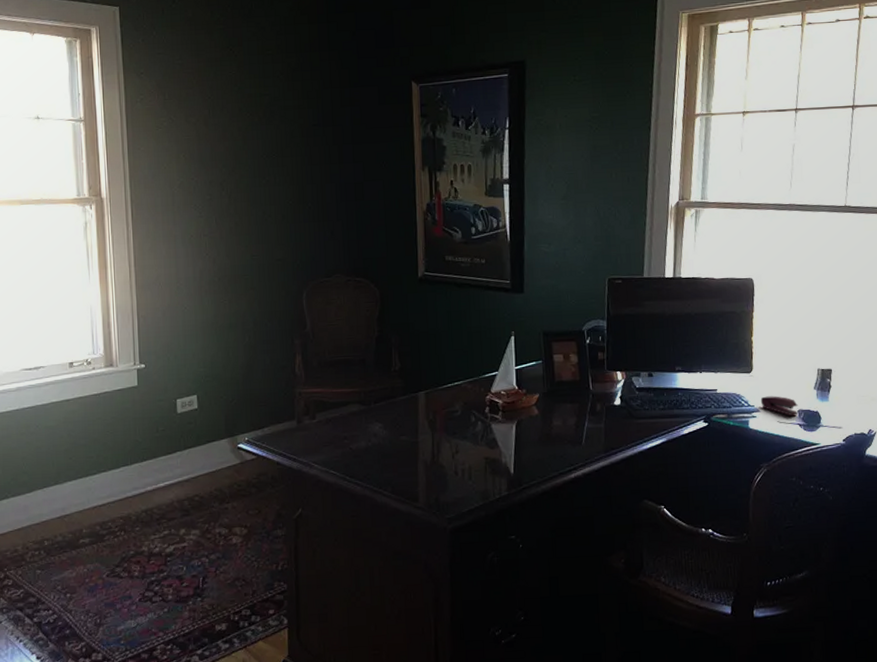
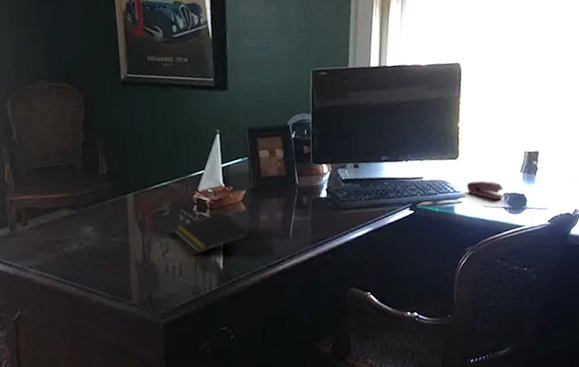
notepad: none [464,414,543,457] -> present [173,211,251,254]

